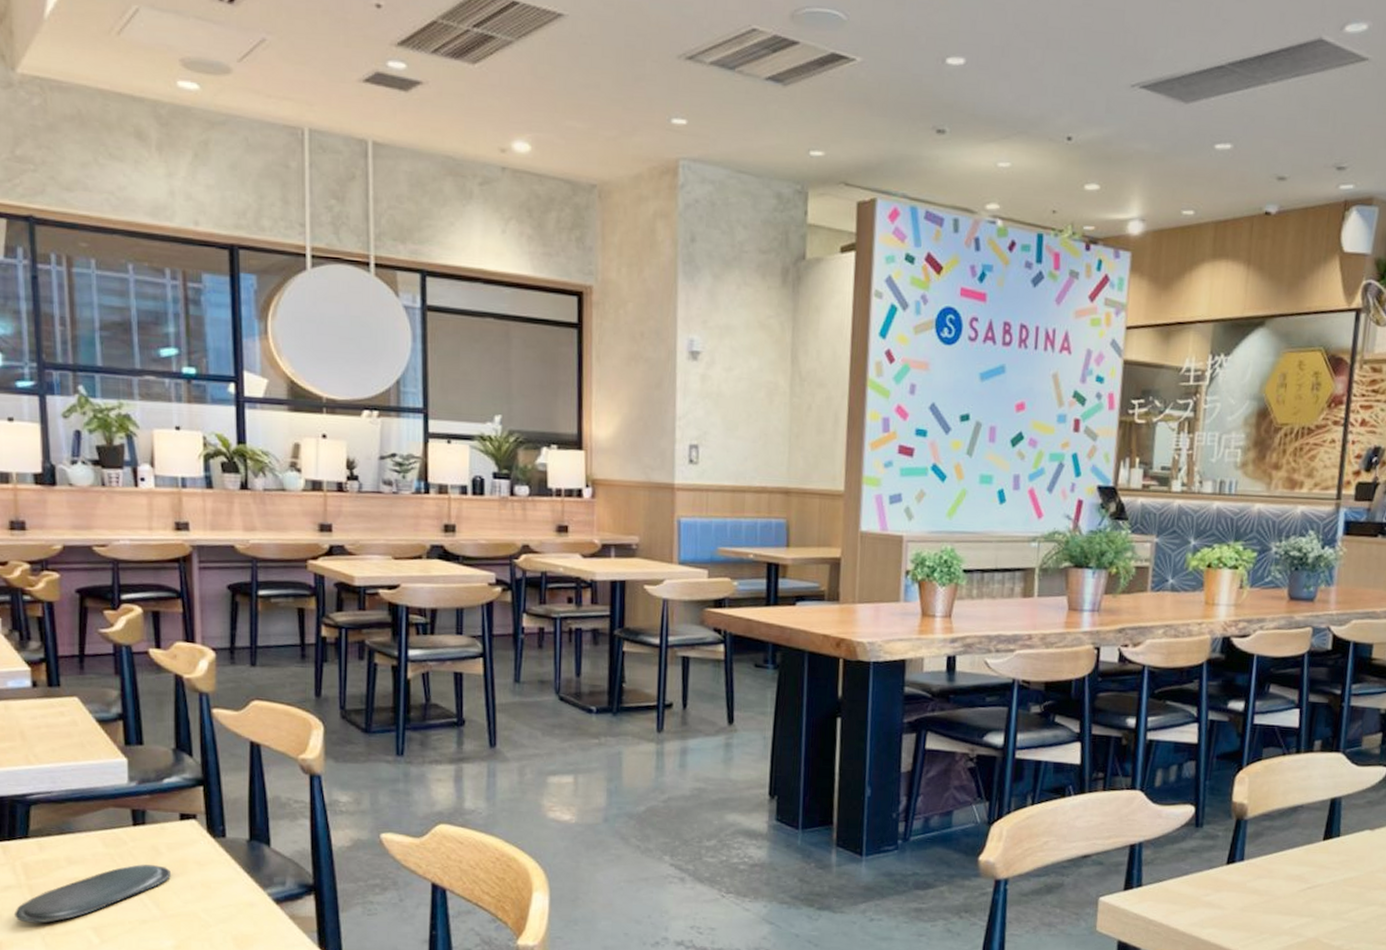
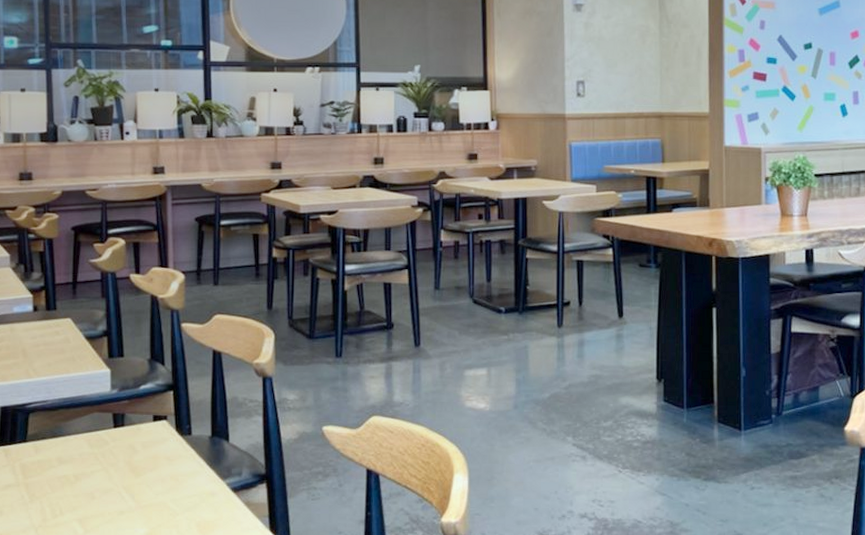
oval tray: present [13,864,171,924] -> none [12,462,145,517]

